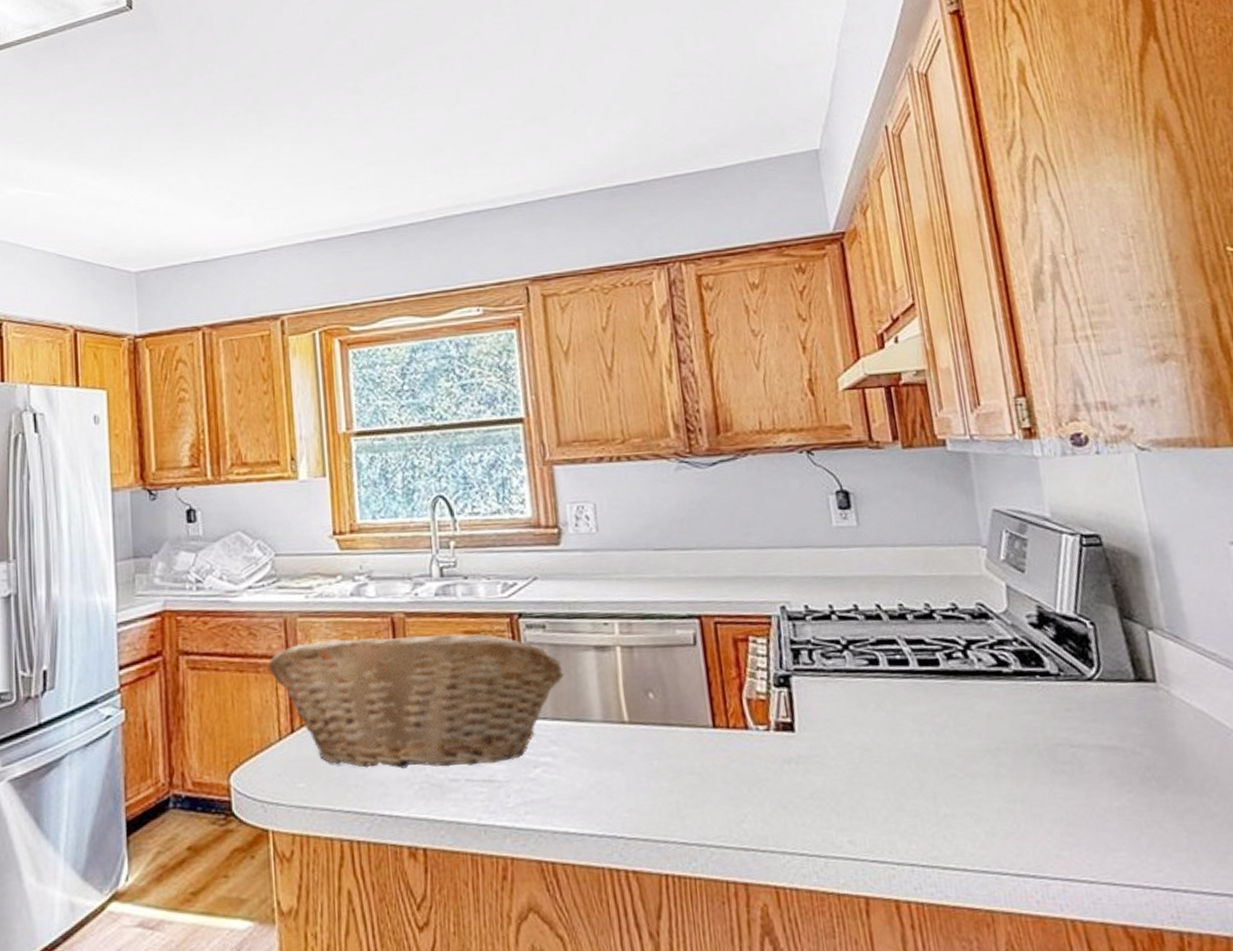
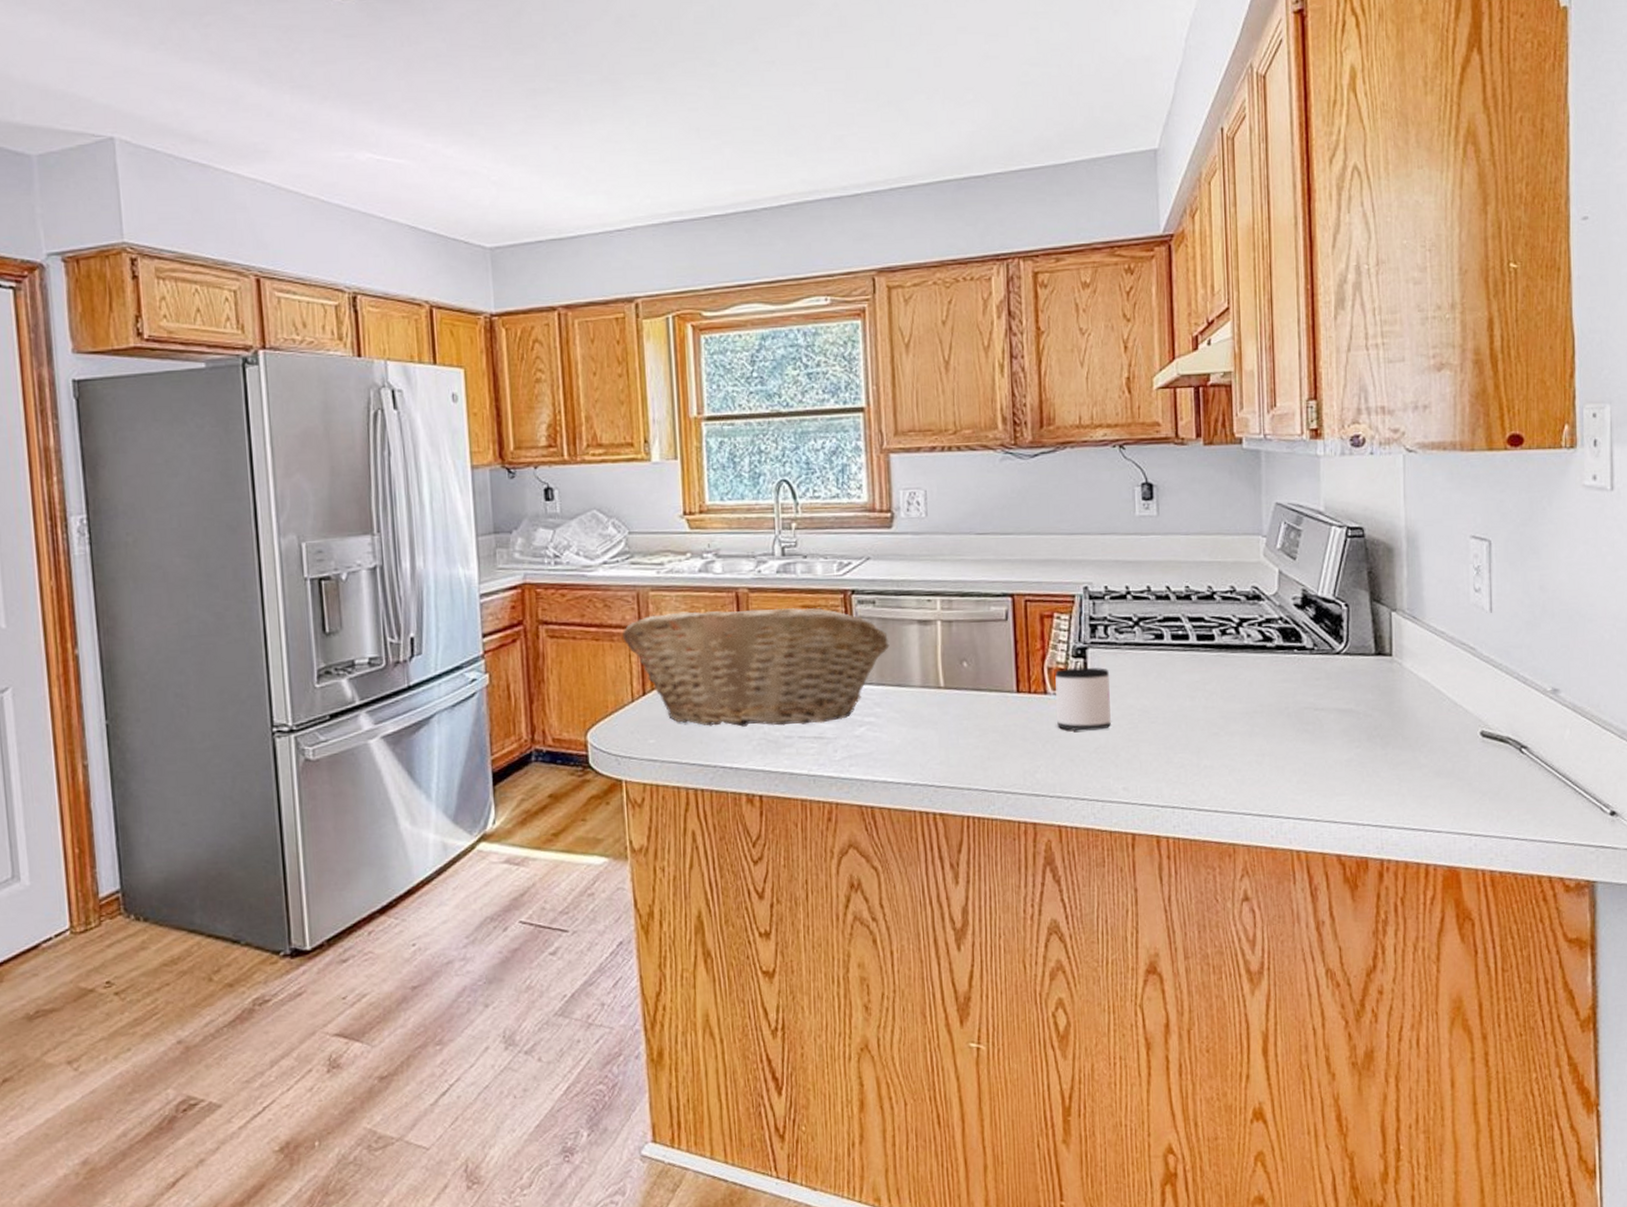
mug: none [756,697,828,773] -> present [1055,667,1112,731]

